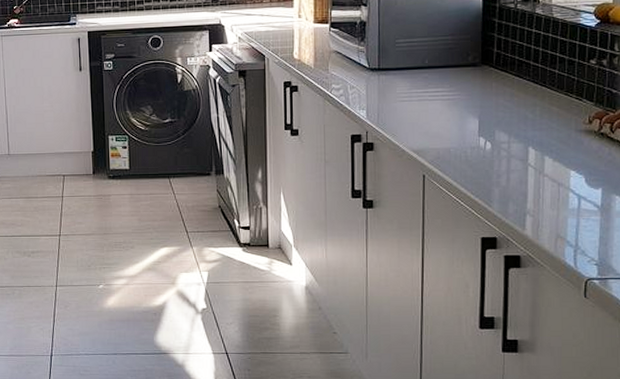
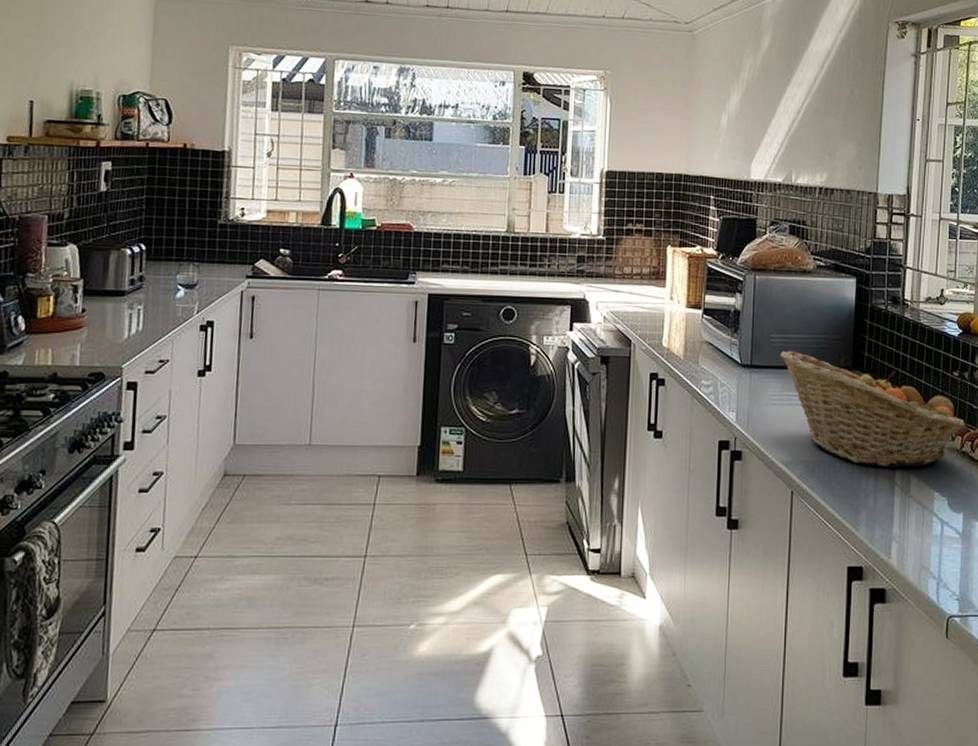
fruit basket: none [406,52,604,151] -> present [779,350,965,468]

